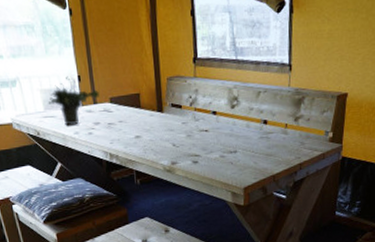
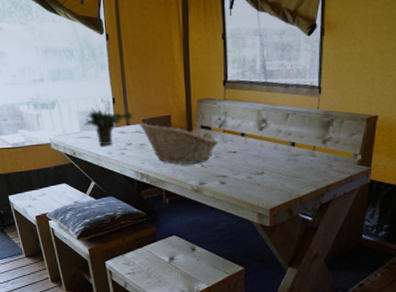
fruit basket: none [106,100,189,144] -> present [139,122,218,165]

